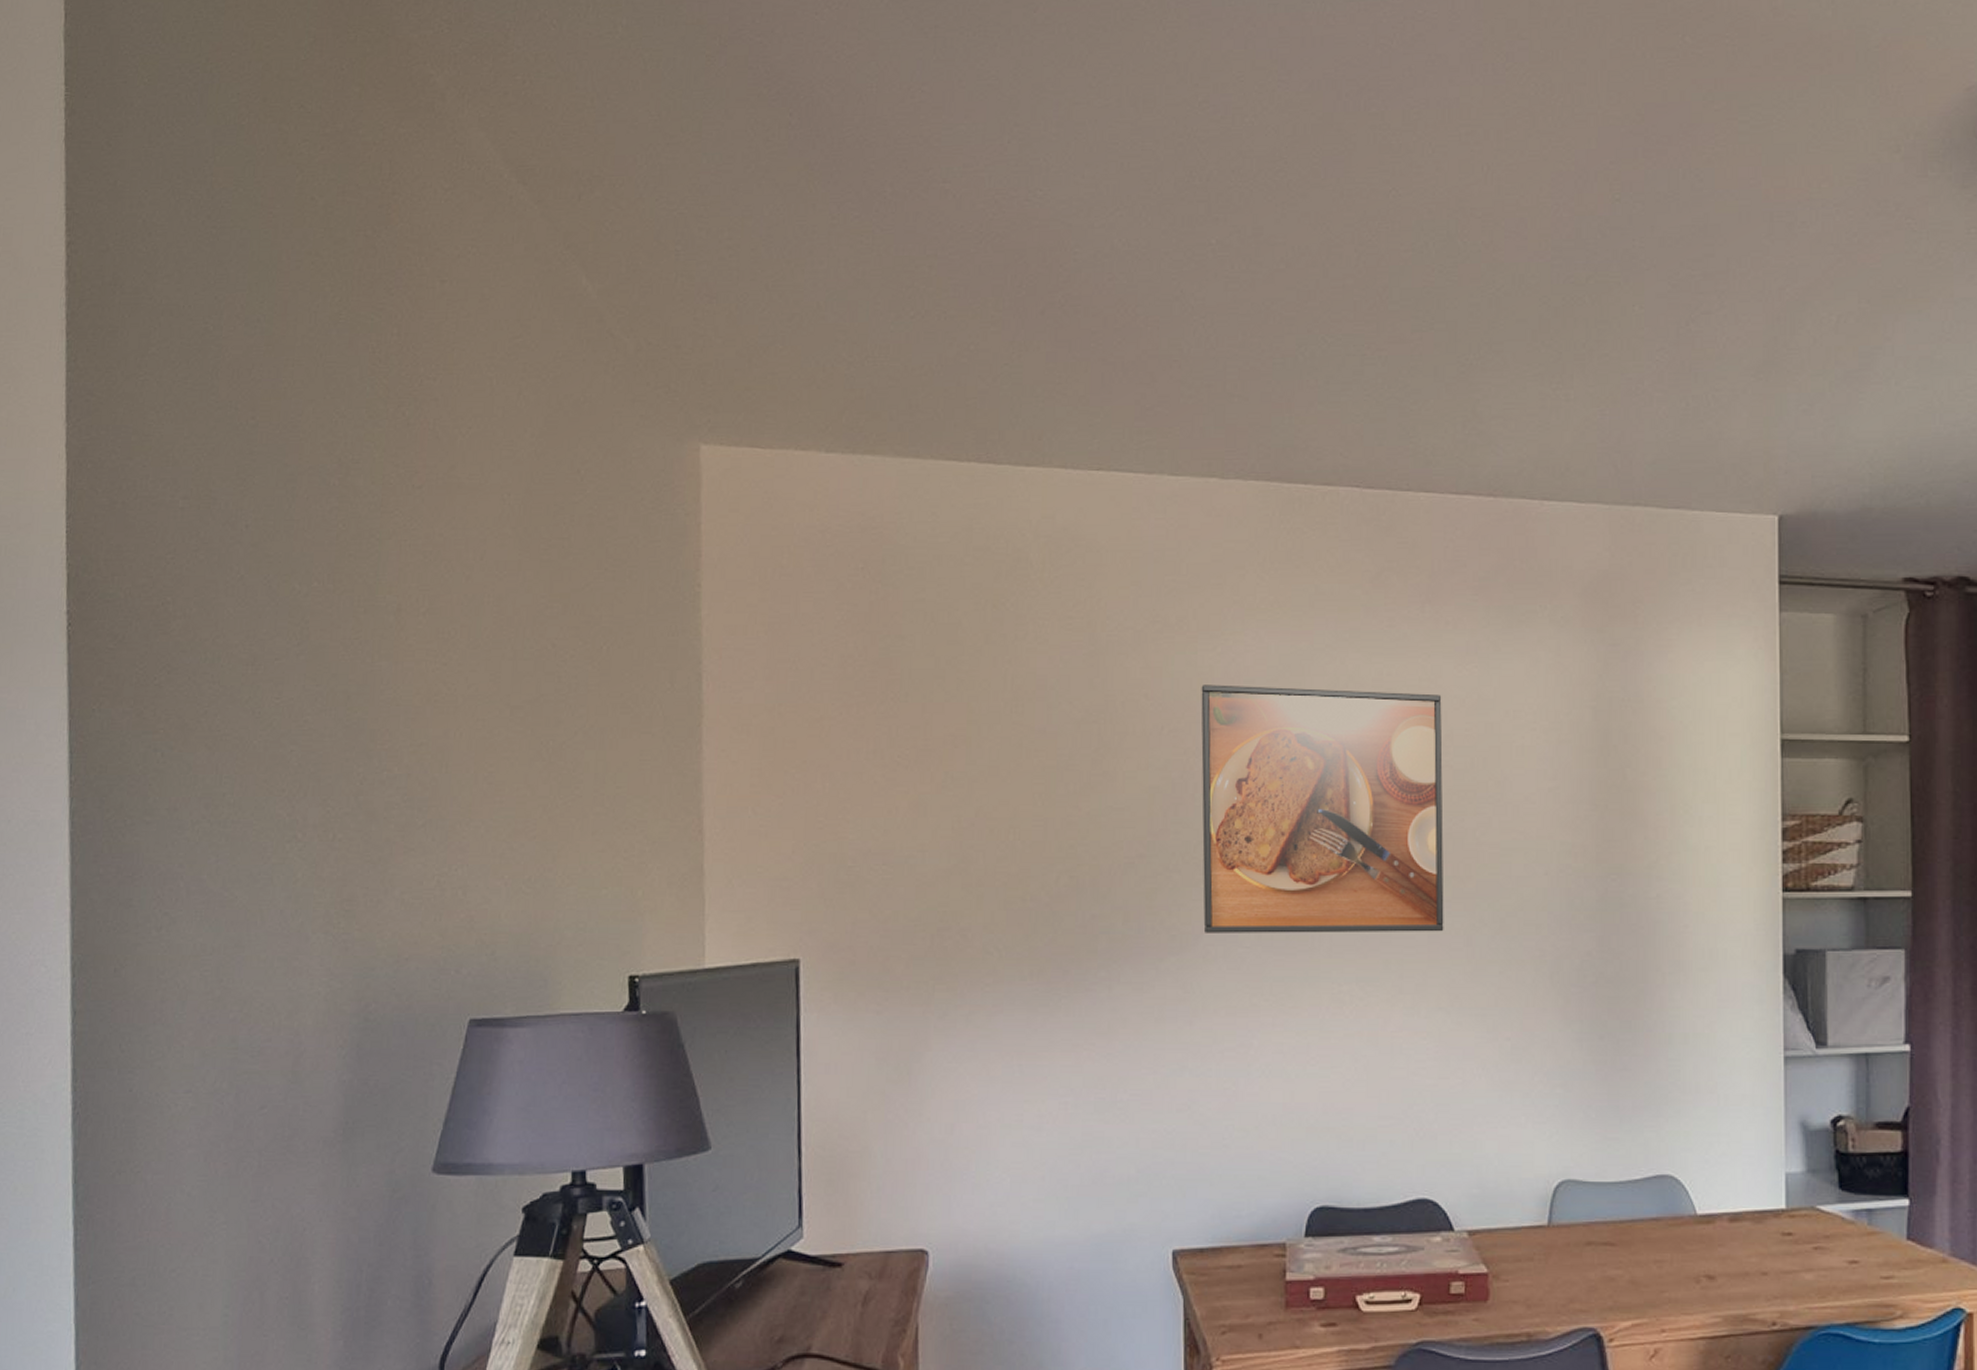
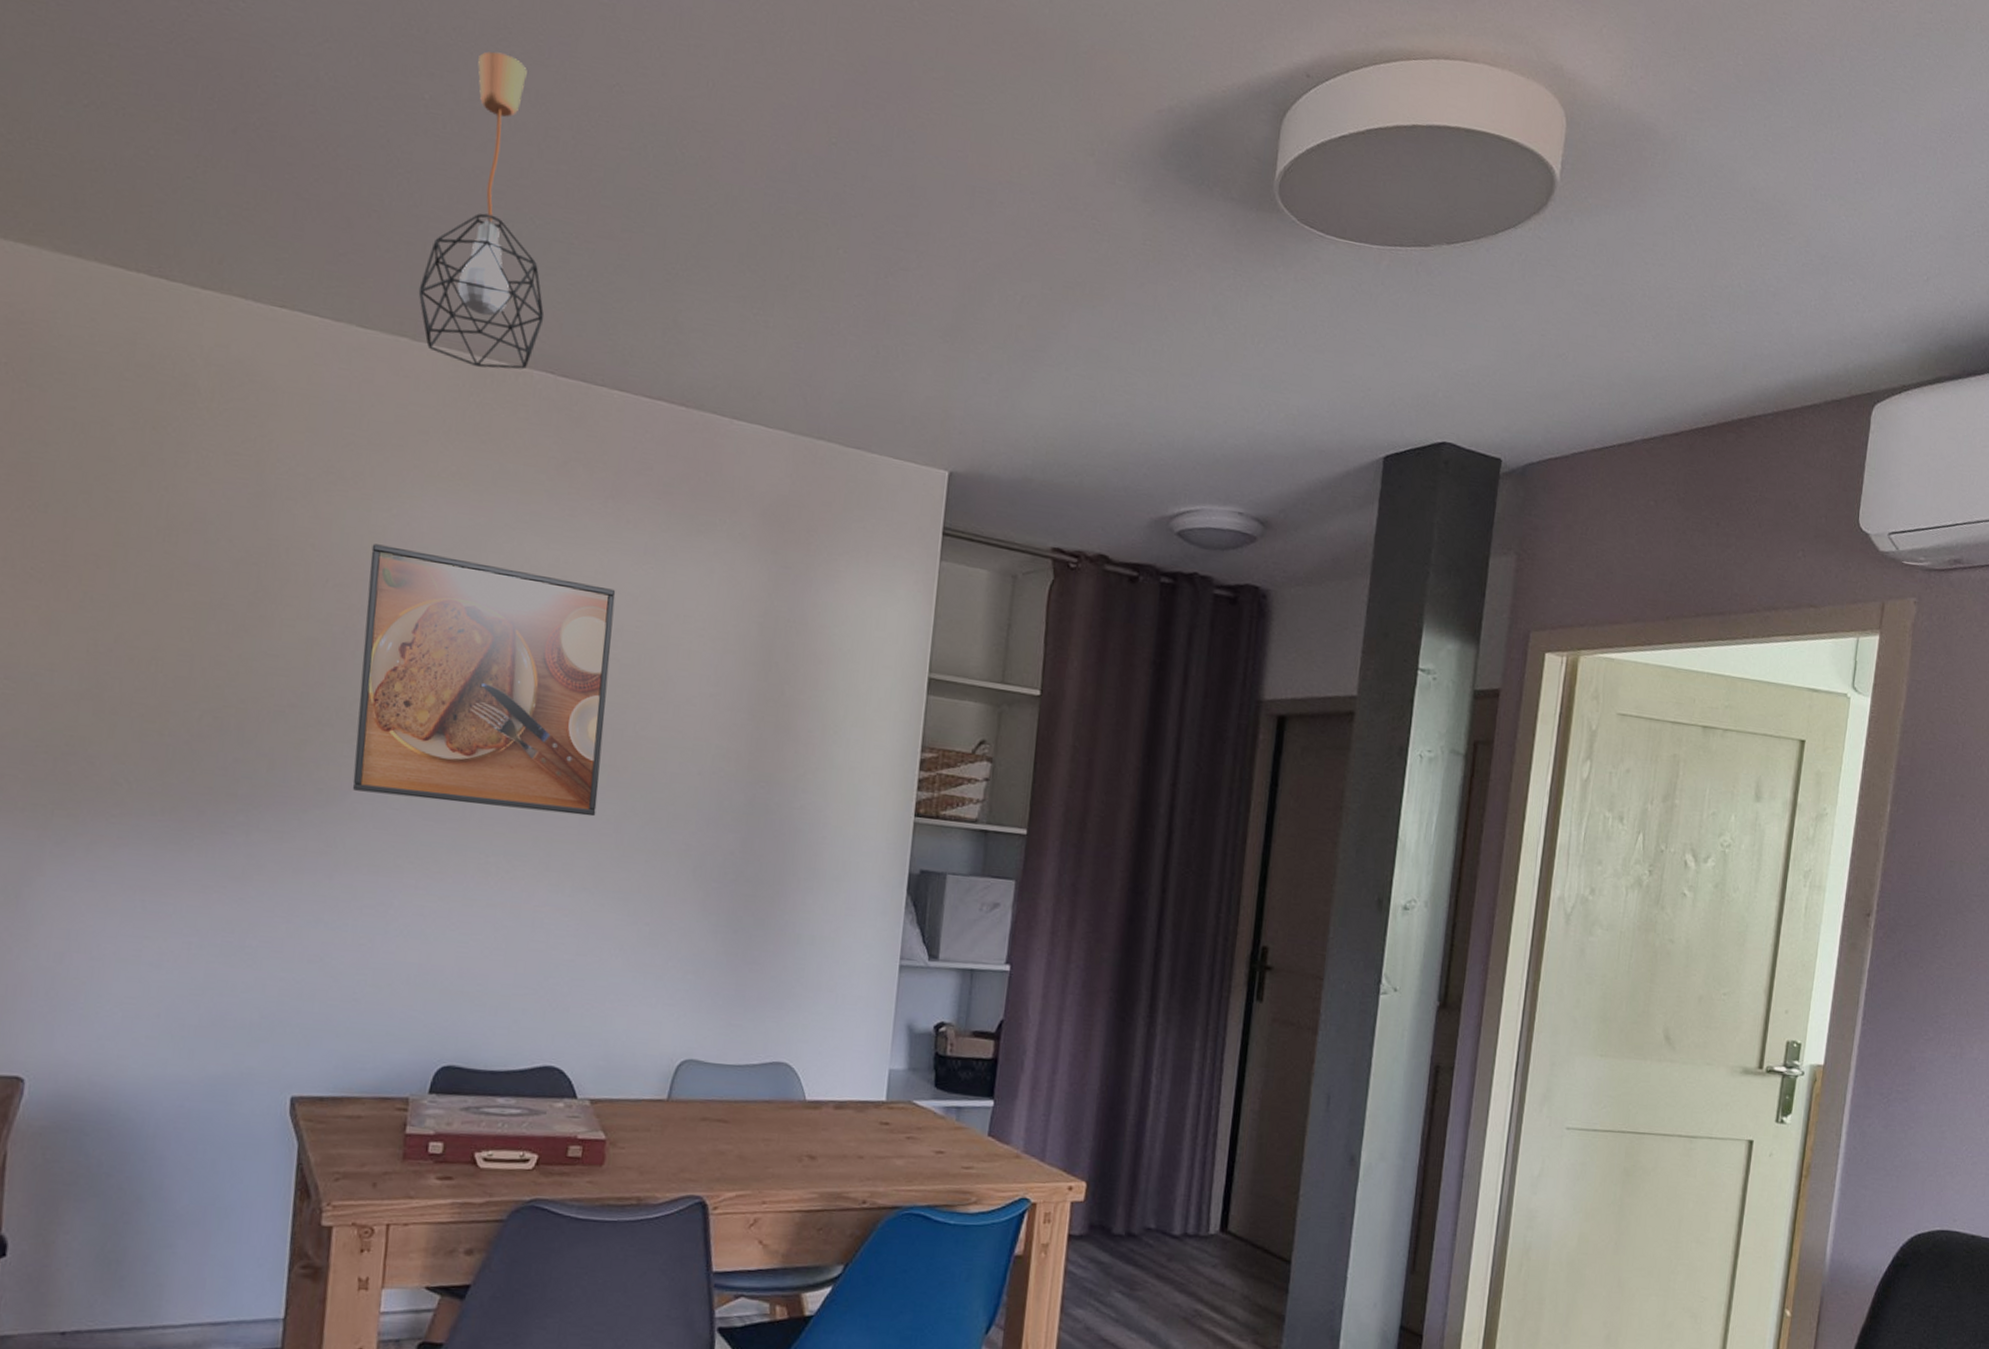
pendant light: none [1222,184,1345,493] -> present [418,51,545,370]

